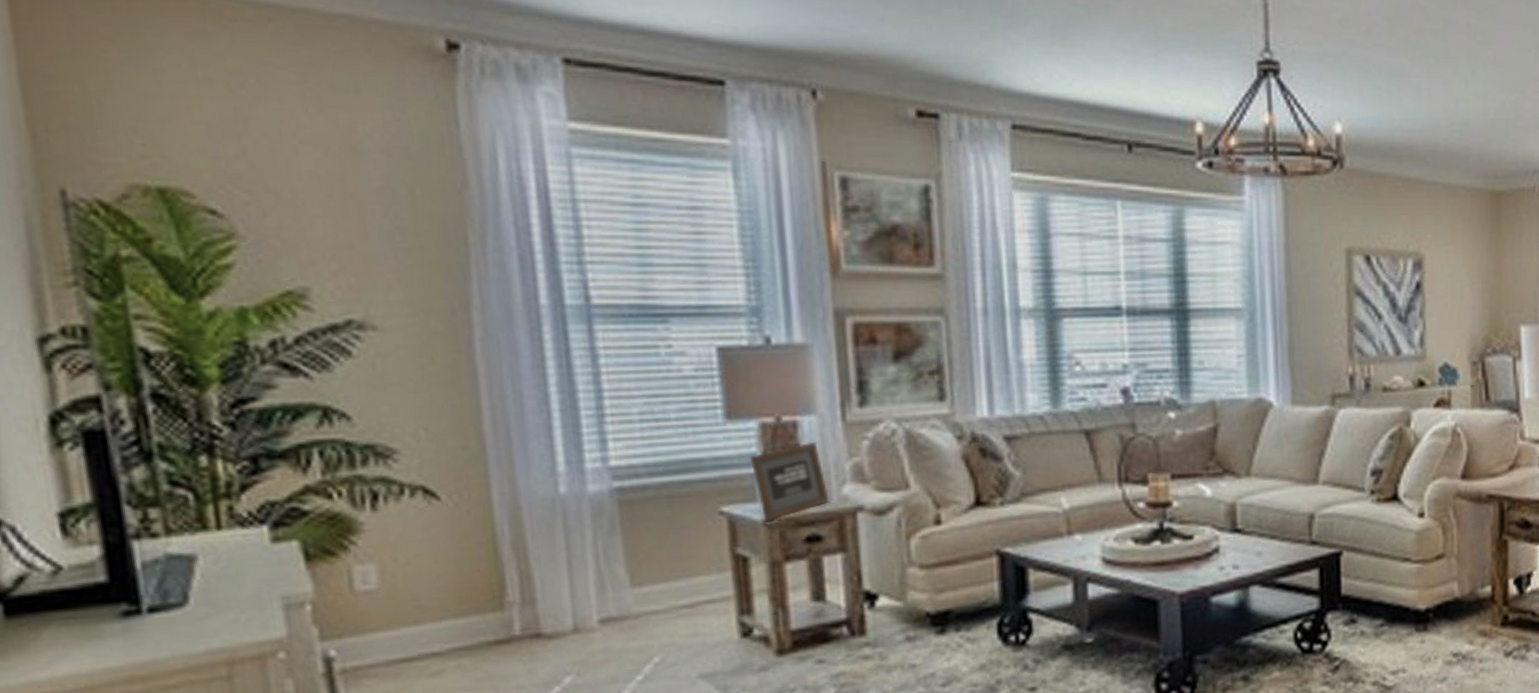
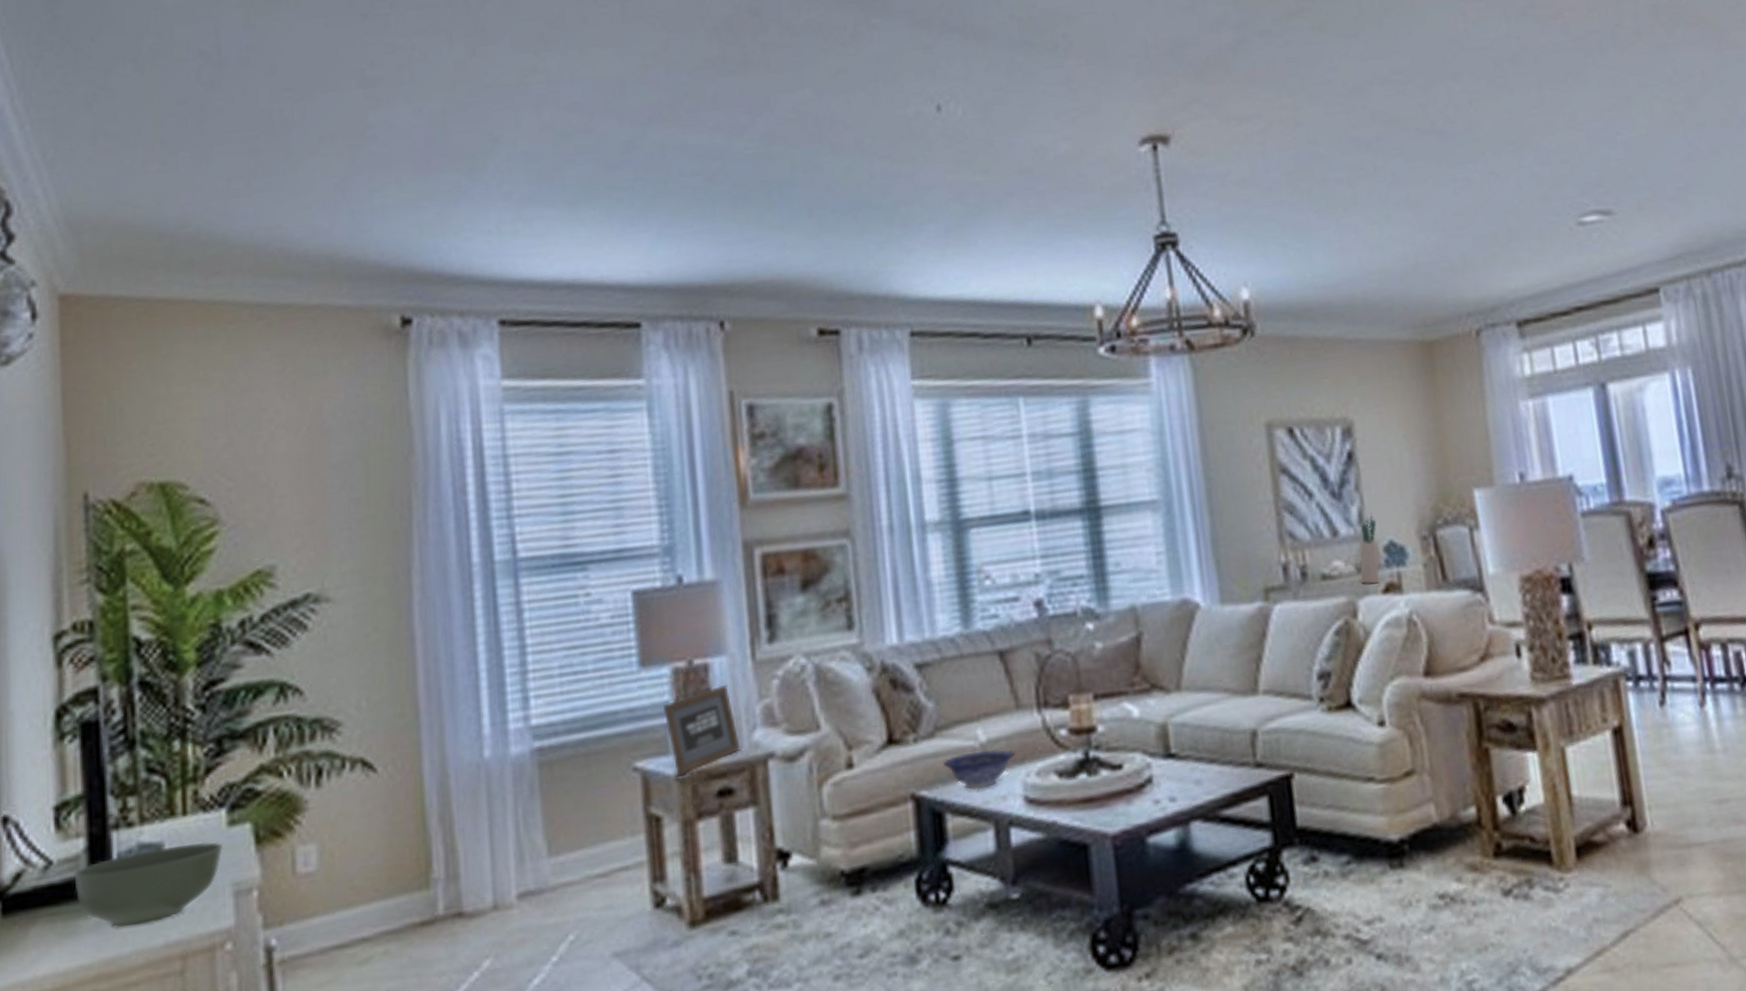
bowl: none [89,556,267,633] -> present [73,842,223,927]
decorative bowl: none [1028,515,1095,550] -> present [943,748,1015,791]
vase: none [1417,338,1435,399] -> present [1359,514,1380,585]

